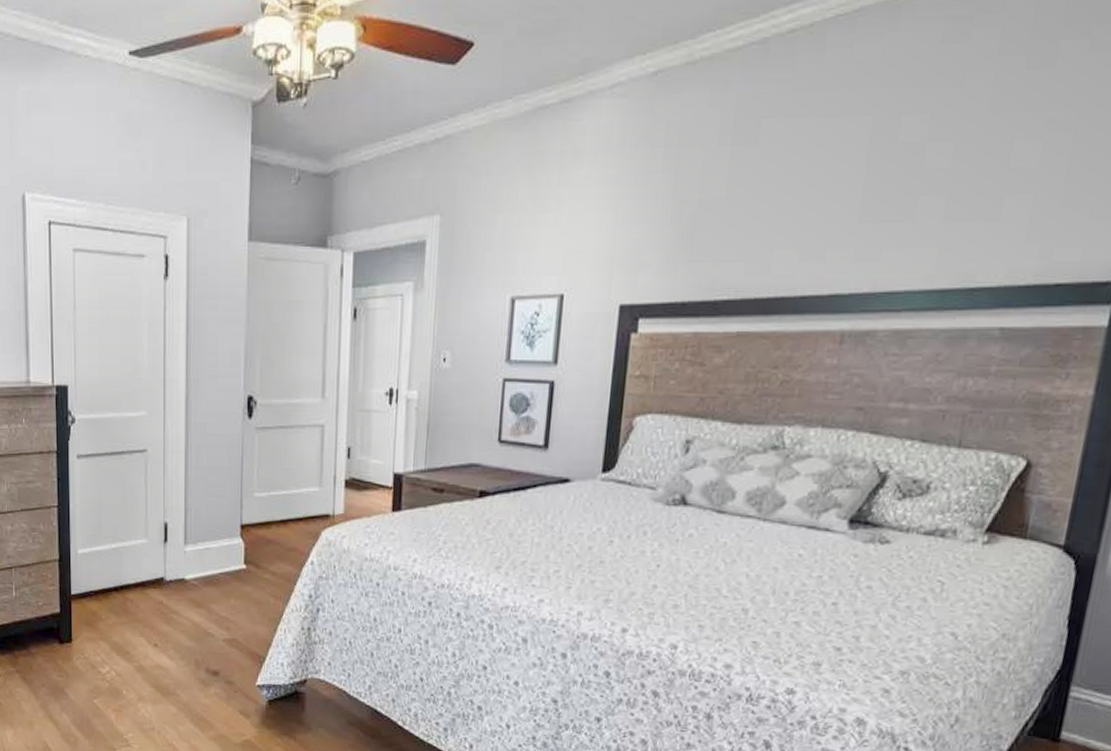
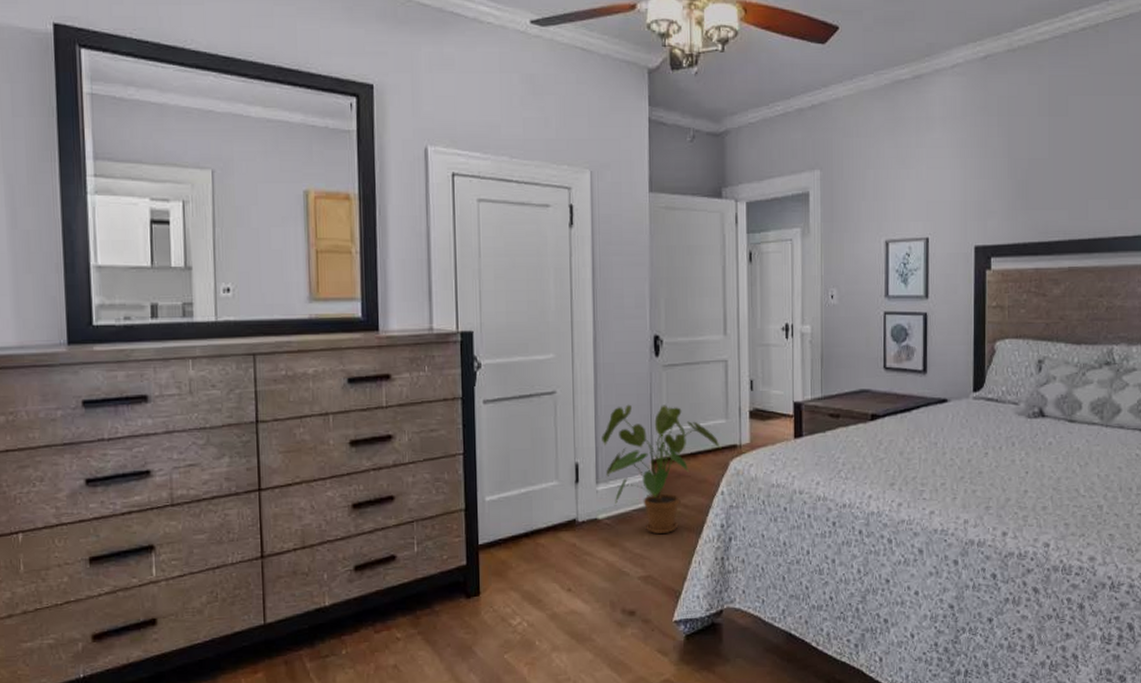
house plant: none [191,466,314,599] -> present [602,404,722,534]

